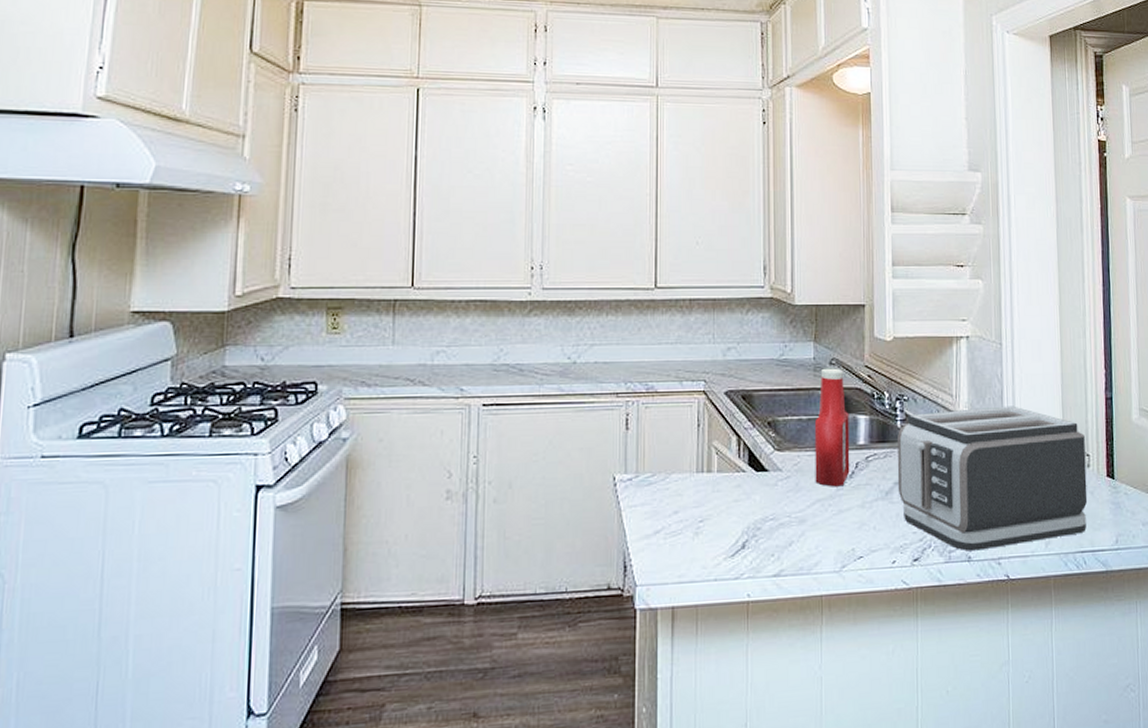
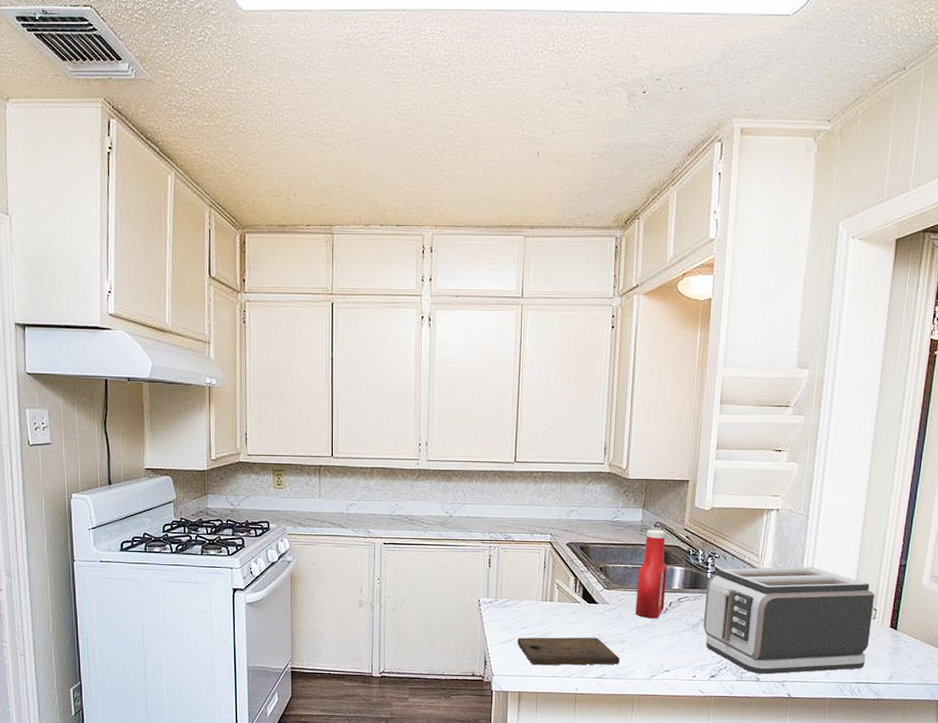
cutting board: none [667,518,800,566] -> present [517,637,620,665]

